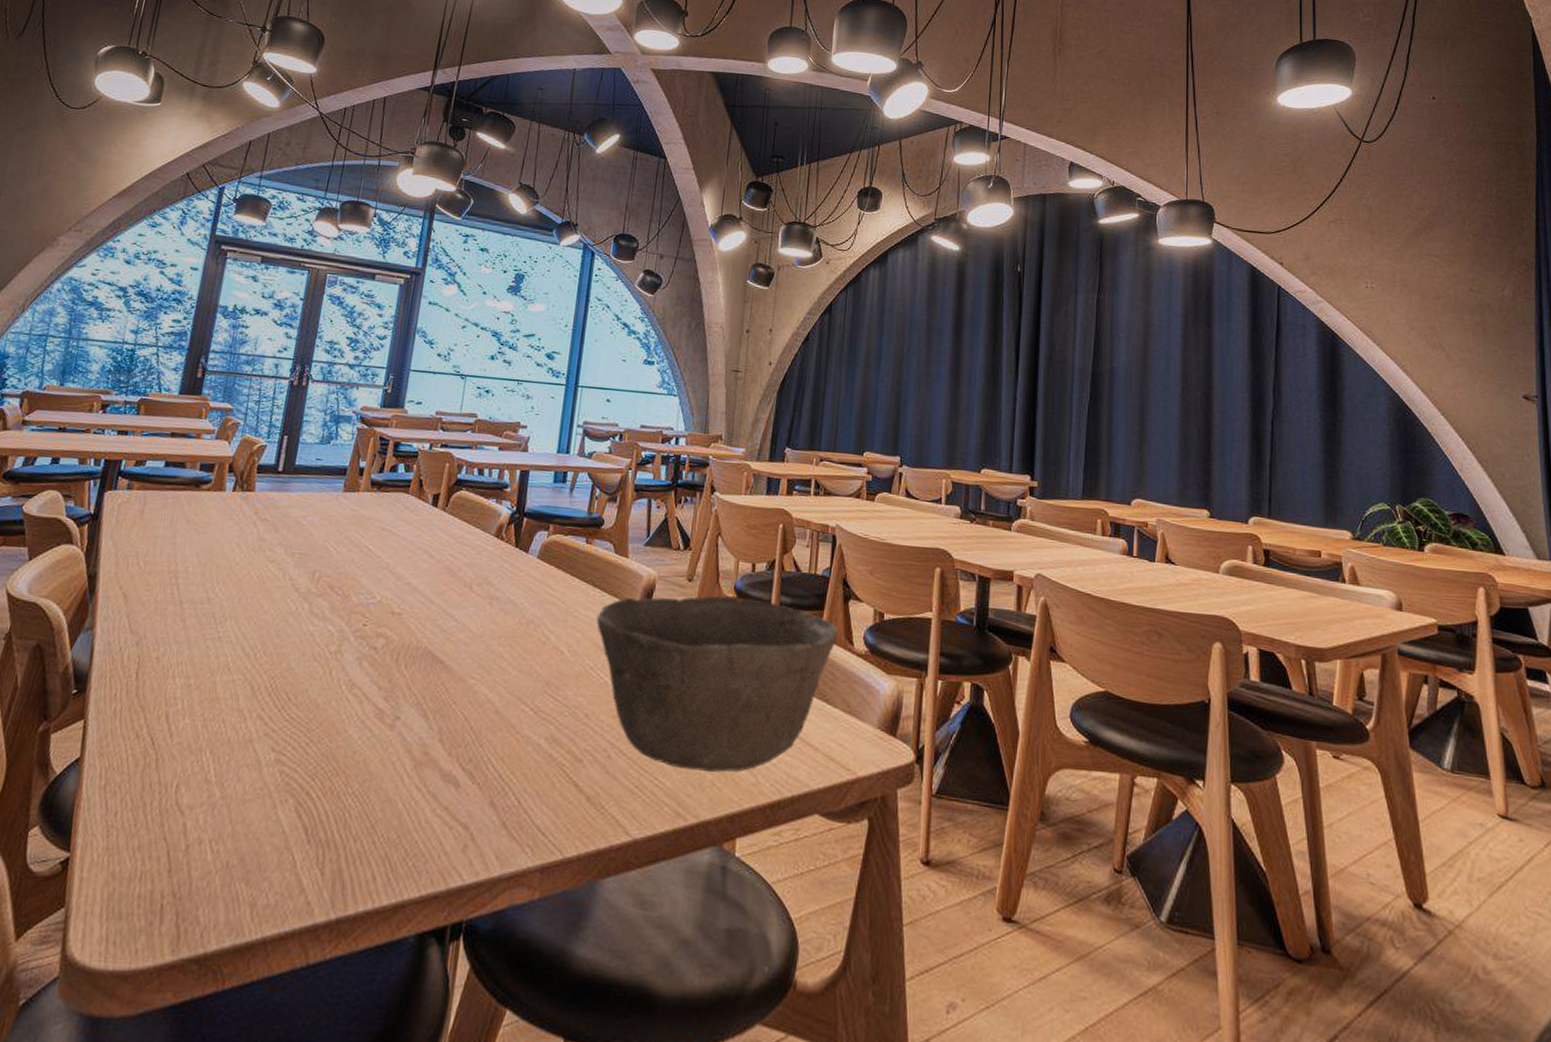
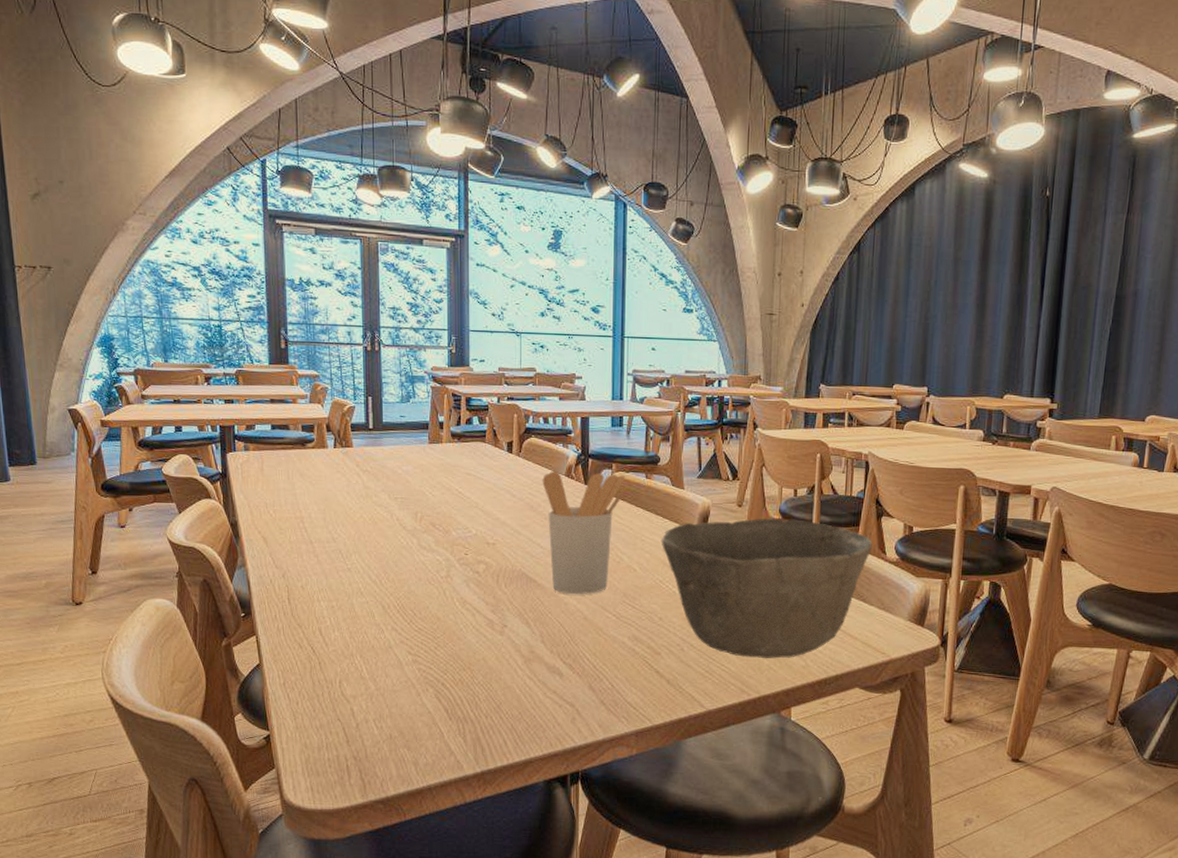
utensil holder: none [462,529,564,681] -> present [542,470,626,595]

